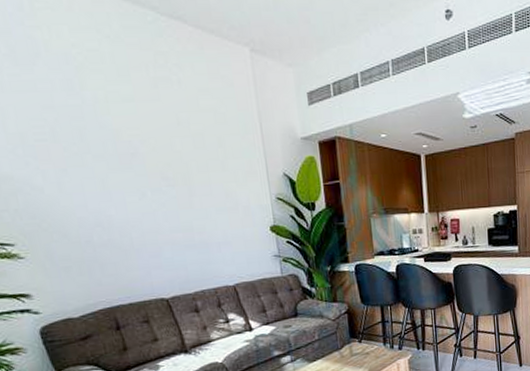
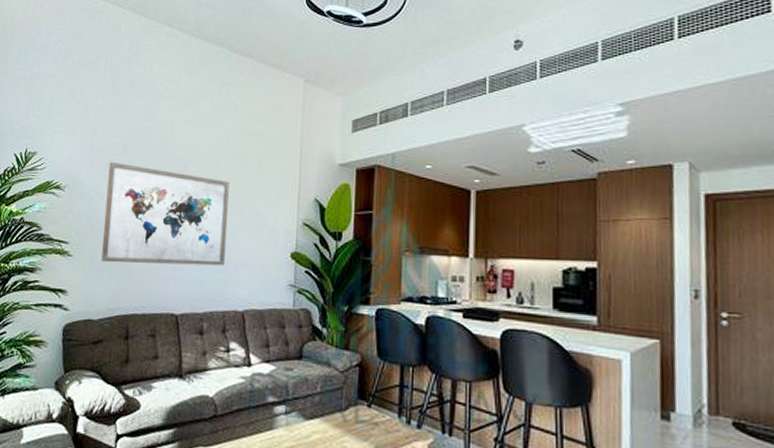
wall art: none [37,149,206,260] -> present [101,161,230,266]

